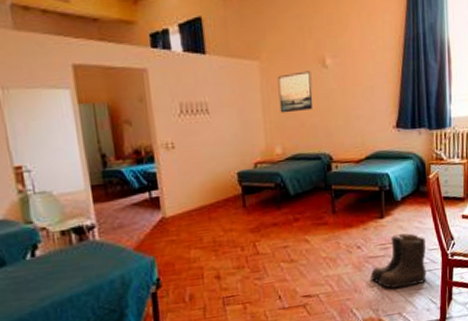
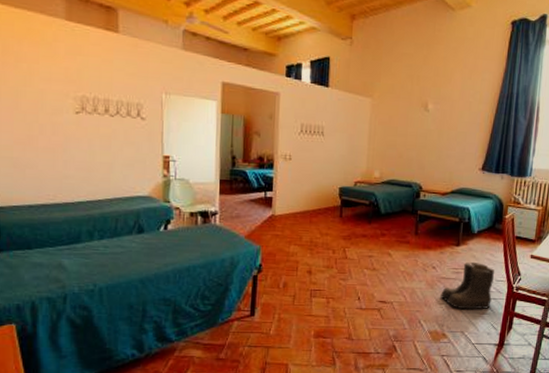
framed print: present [277,71,313,113] -> none [383,112,414,145]

